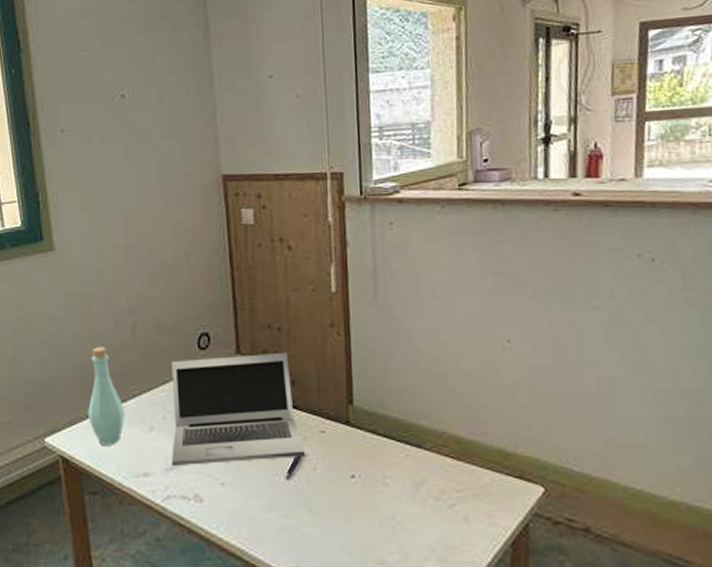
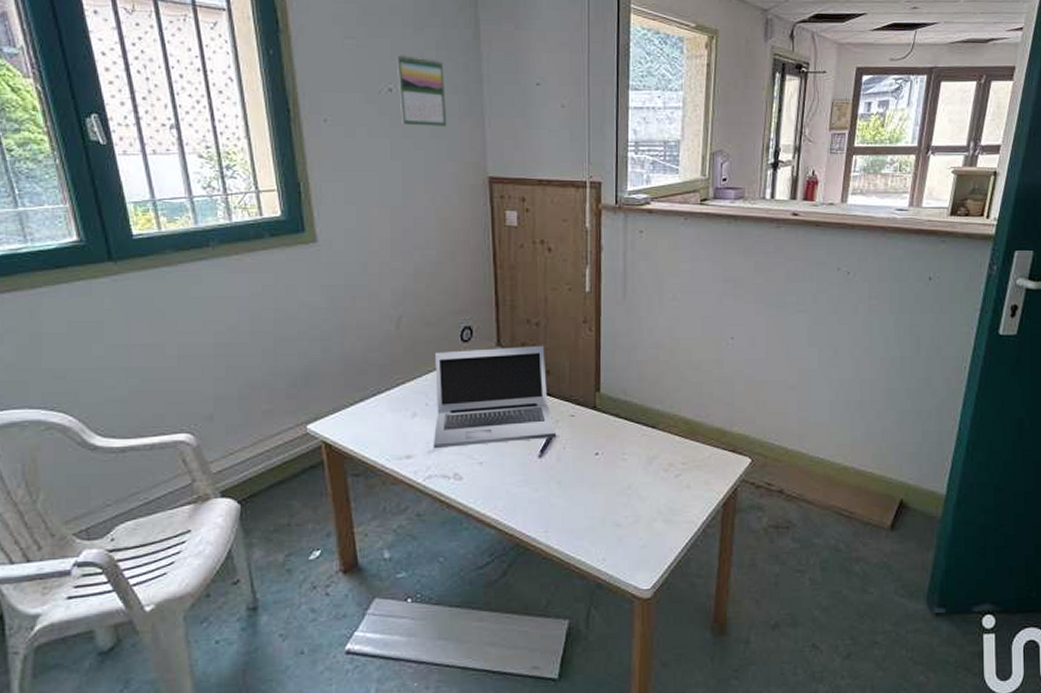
bottle: present [88,347,126,445] -> none [352,338,389,431]
calendar: none [128,60,179,130] -> present [396,54,447,127]

